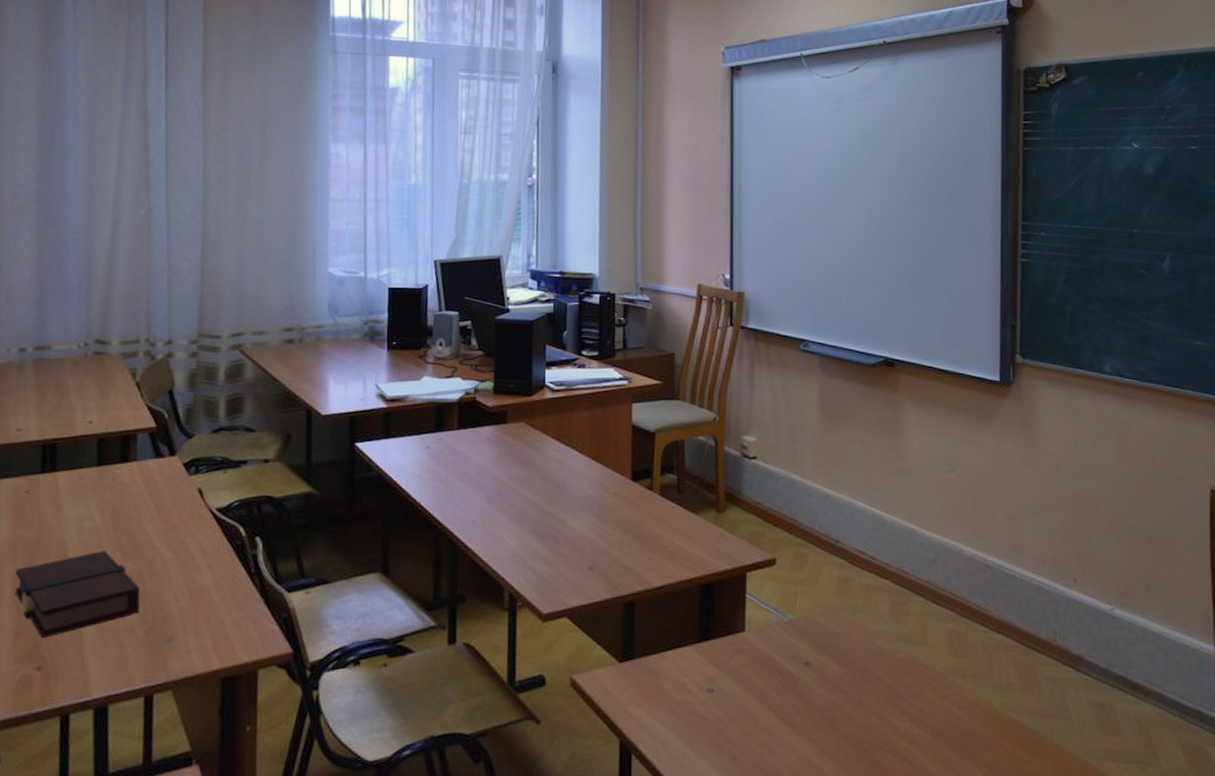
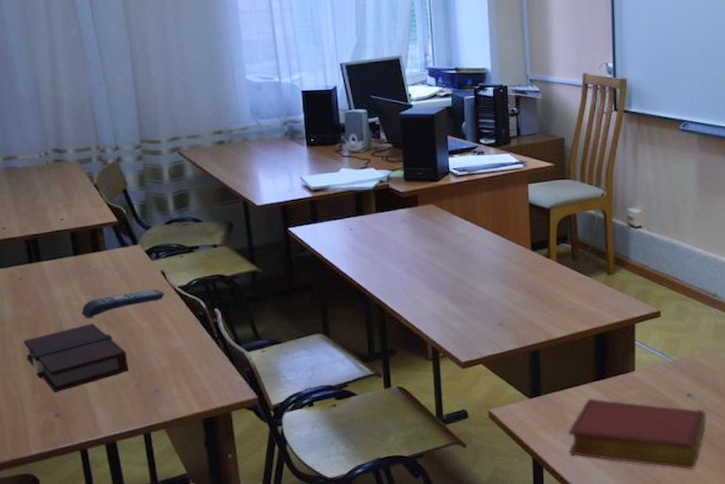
remote control: none [93,511,198,544] -> present [81,289,164,318]
book: none [663,664,828,760] -> present [568,398,707,469]

